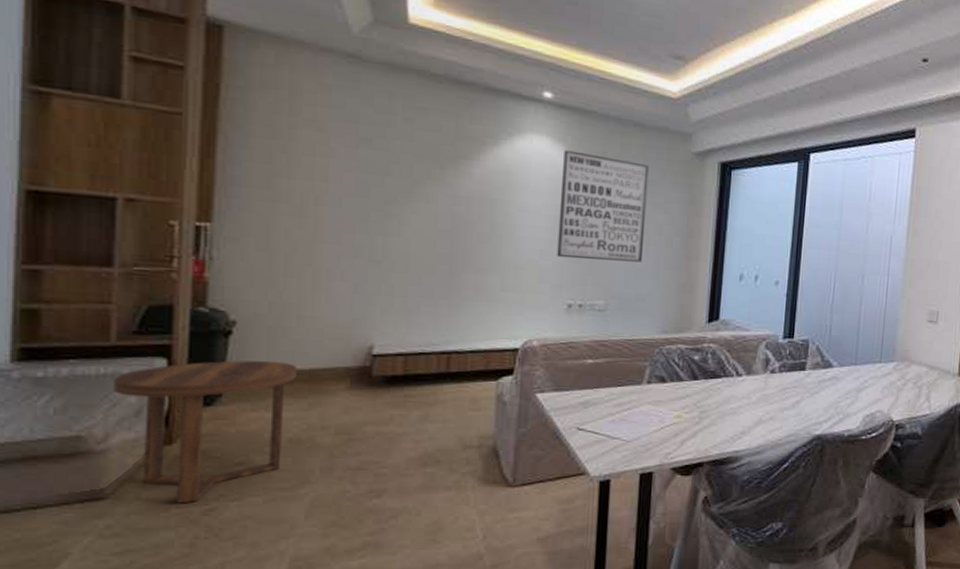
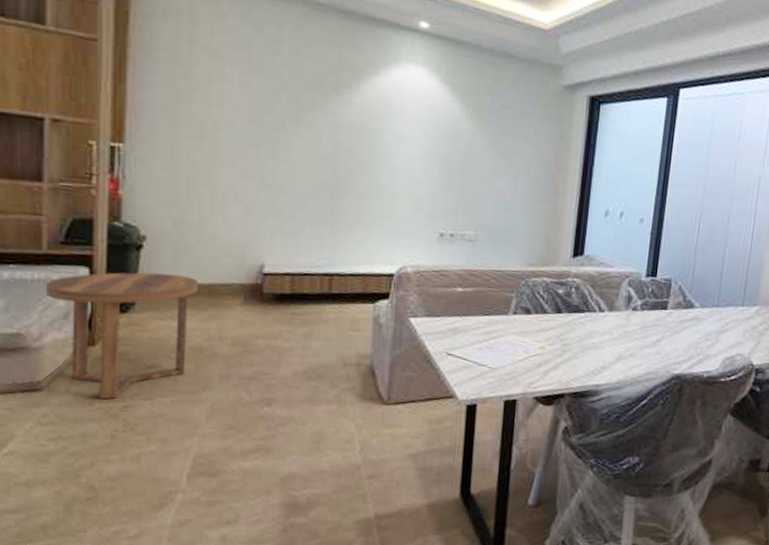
wall art: present [557,150,649,263] -> none [430,80,520,195]

